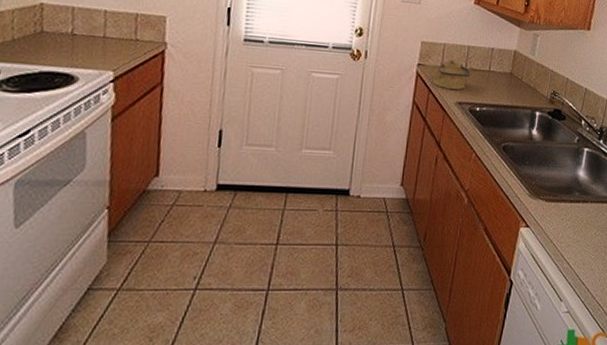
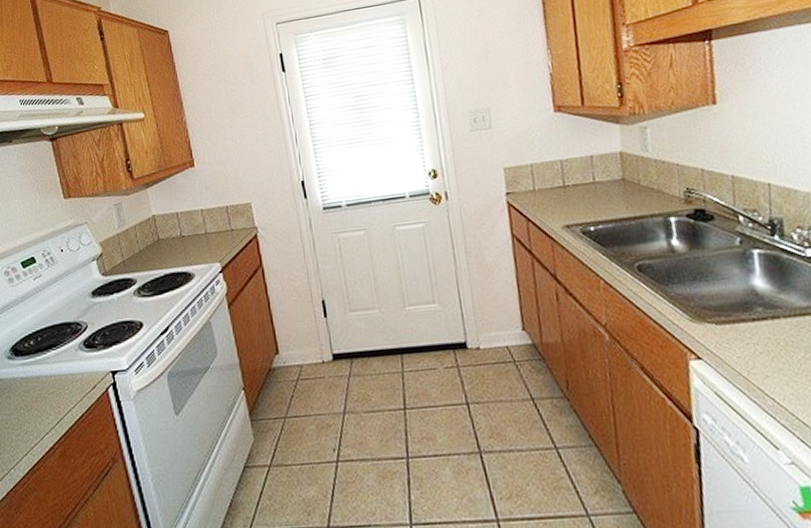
kettle: present [432,60,474,90] -> none [528,180,574,214]

